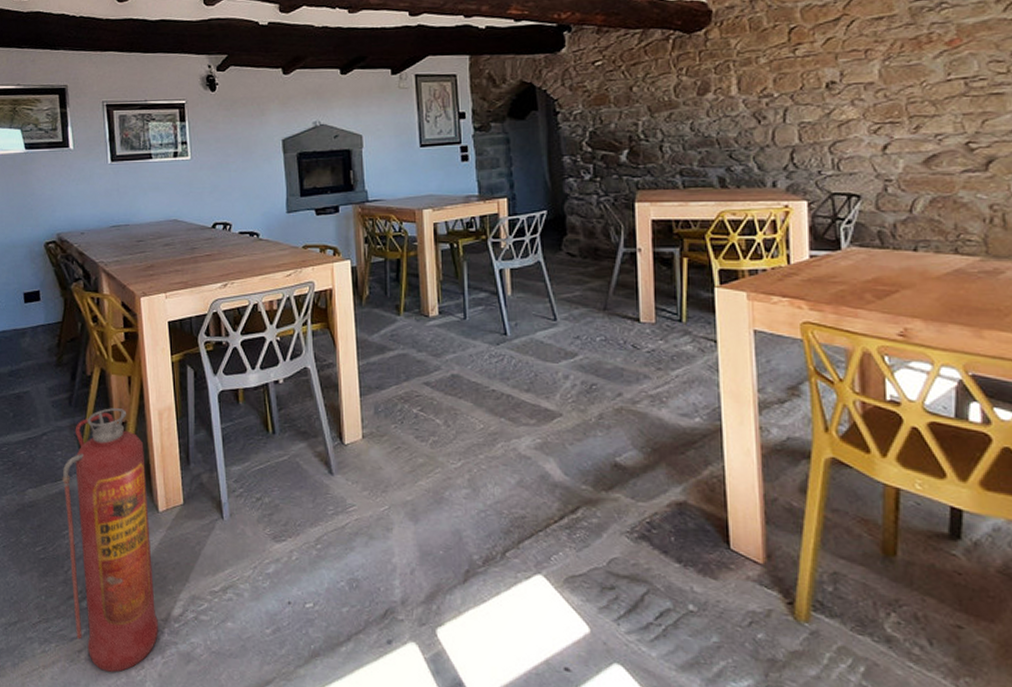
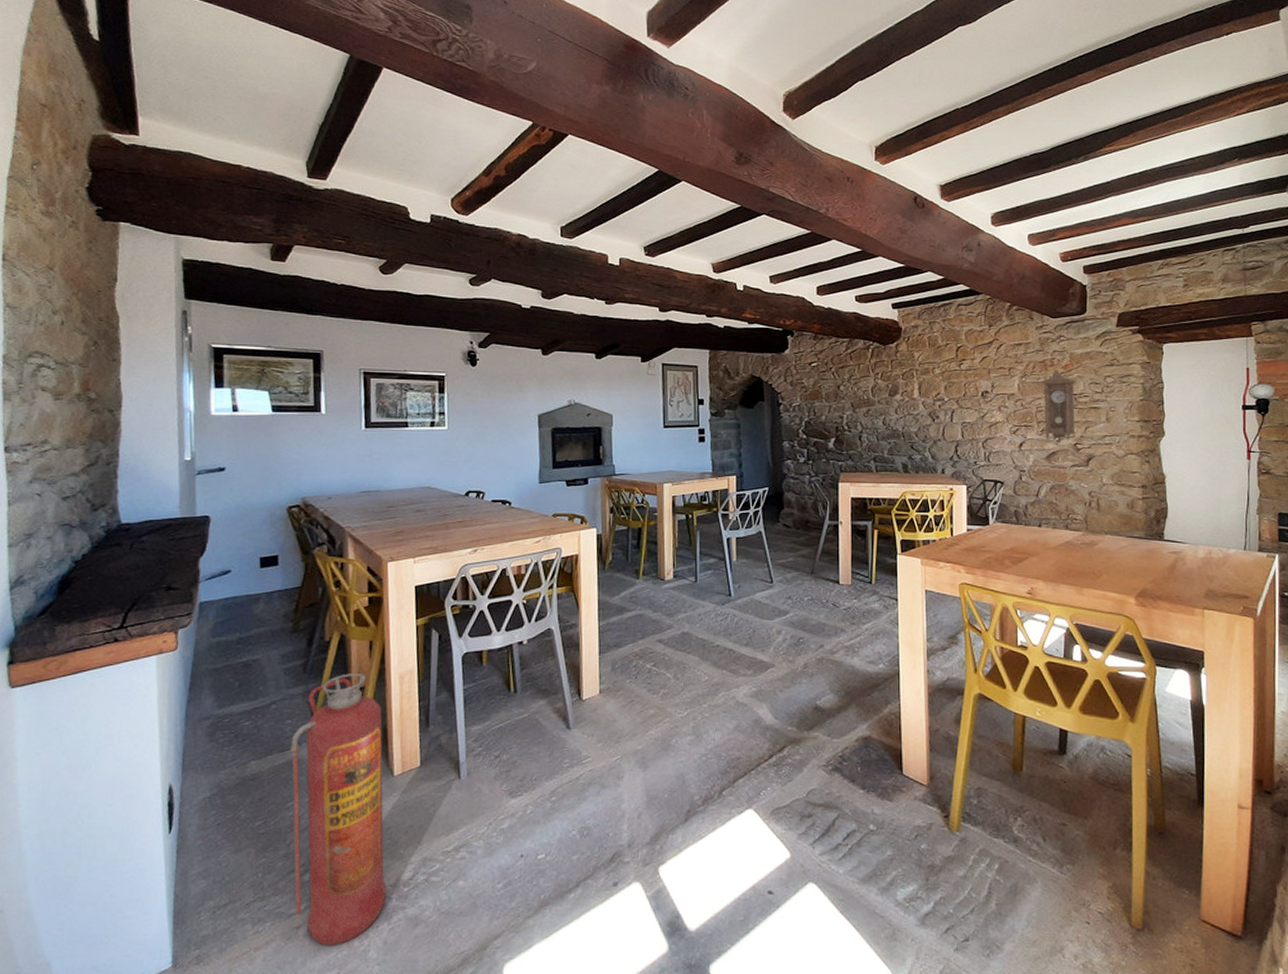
pendulum clock: none [911,47,969,142] -> present [1040,370,1077,443]

